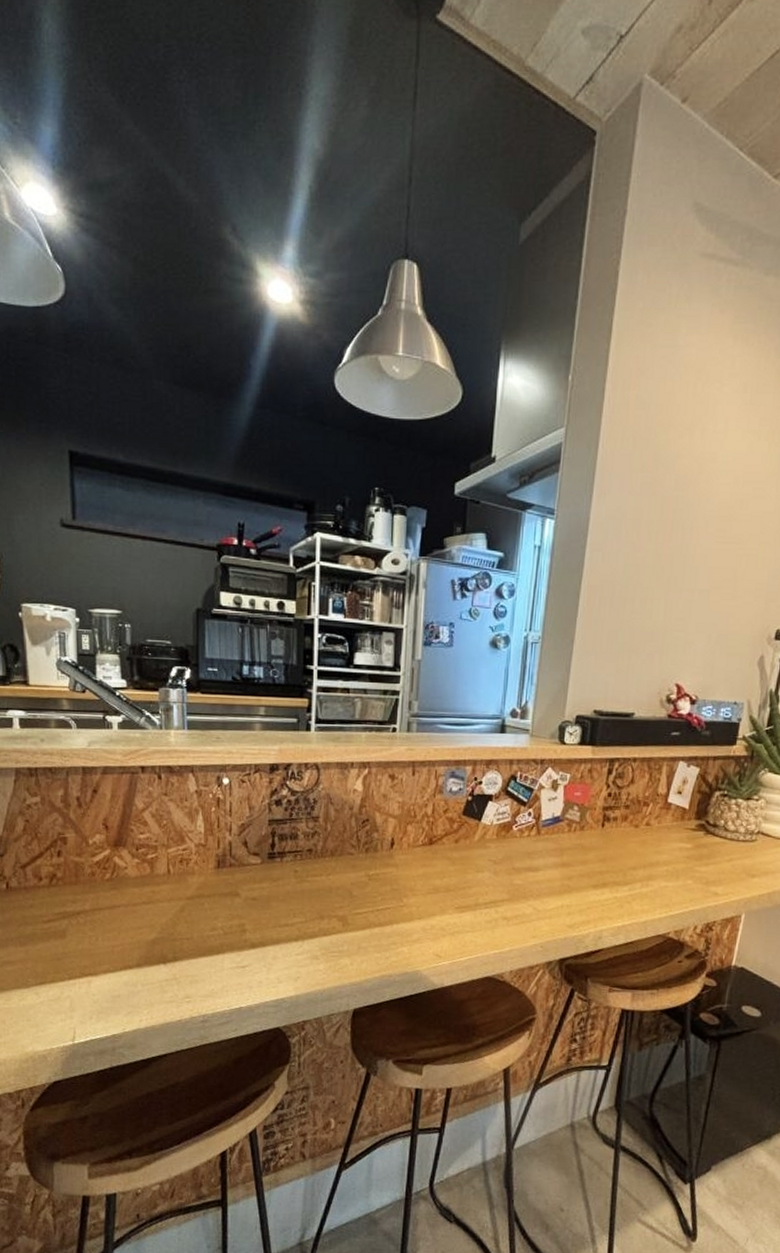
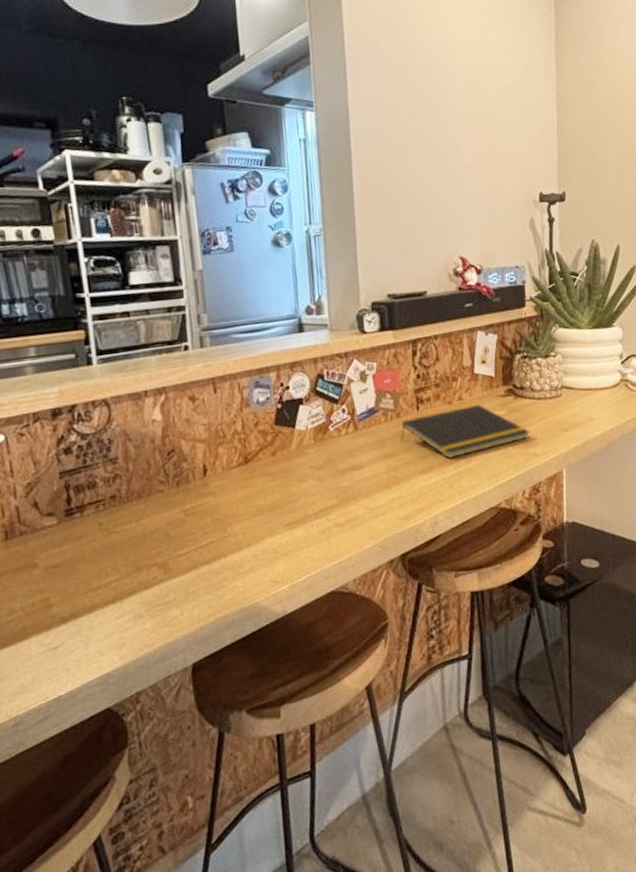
notepad: none [581,832,715,881] -> present [401,404,531,460]

